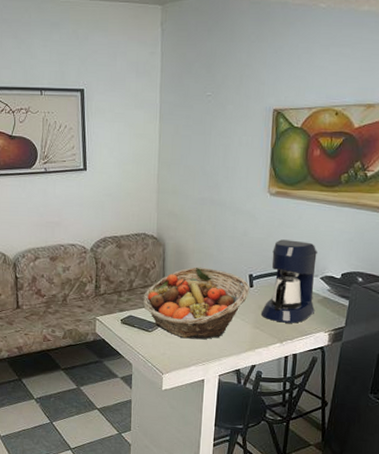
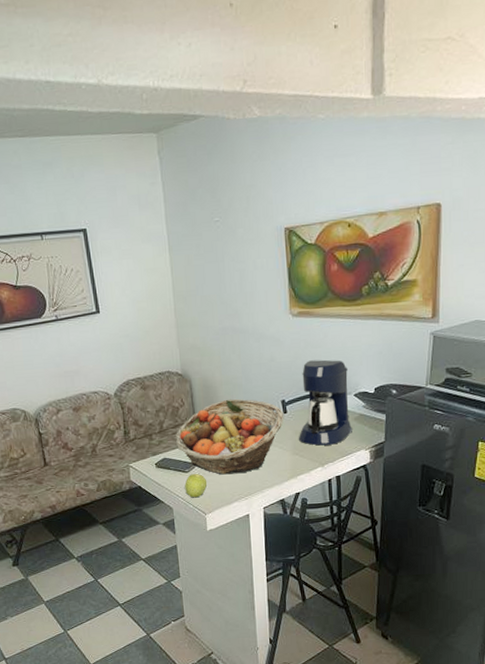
apple: none [146,334,168,357] -> present [184,474,208,498]

